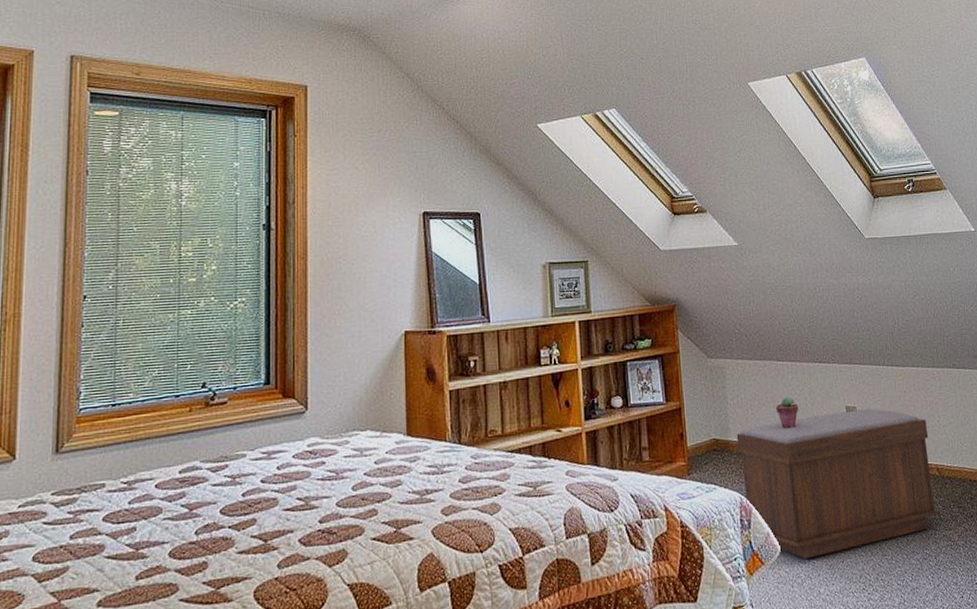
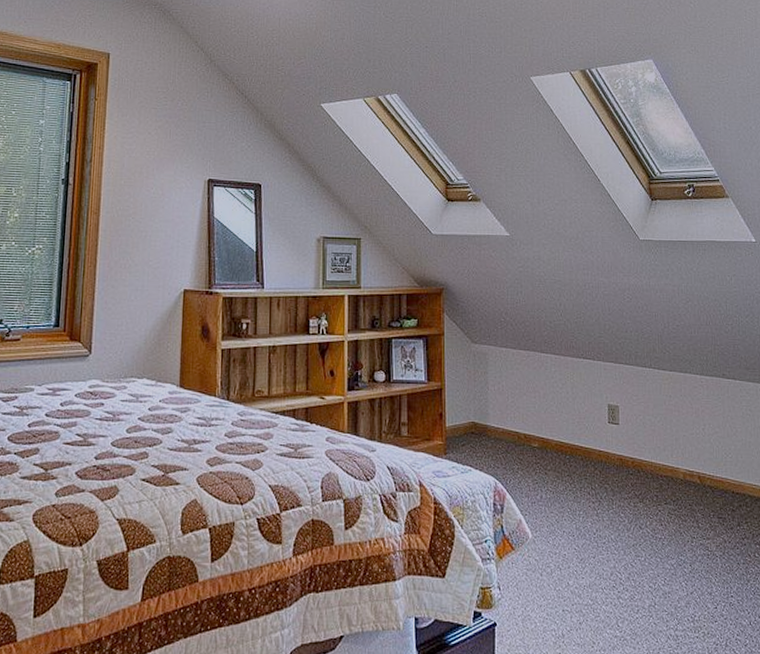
bench: present [736,408,939,559] -> none [495,409,697,550]
potted succulent: present [776,396,798,428] -> none [537,388,559,419]

